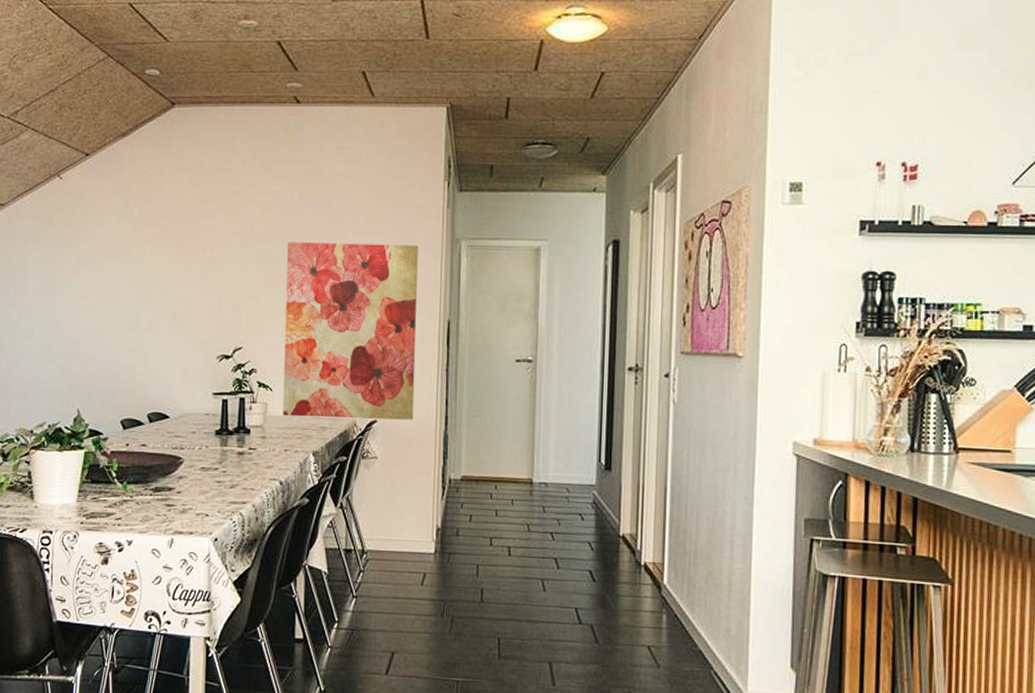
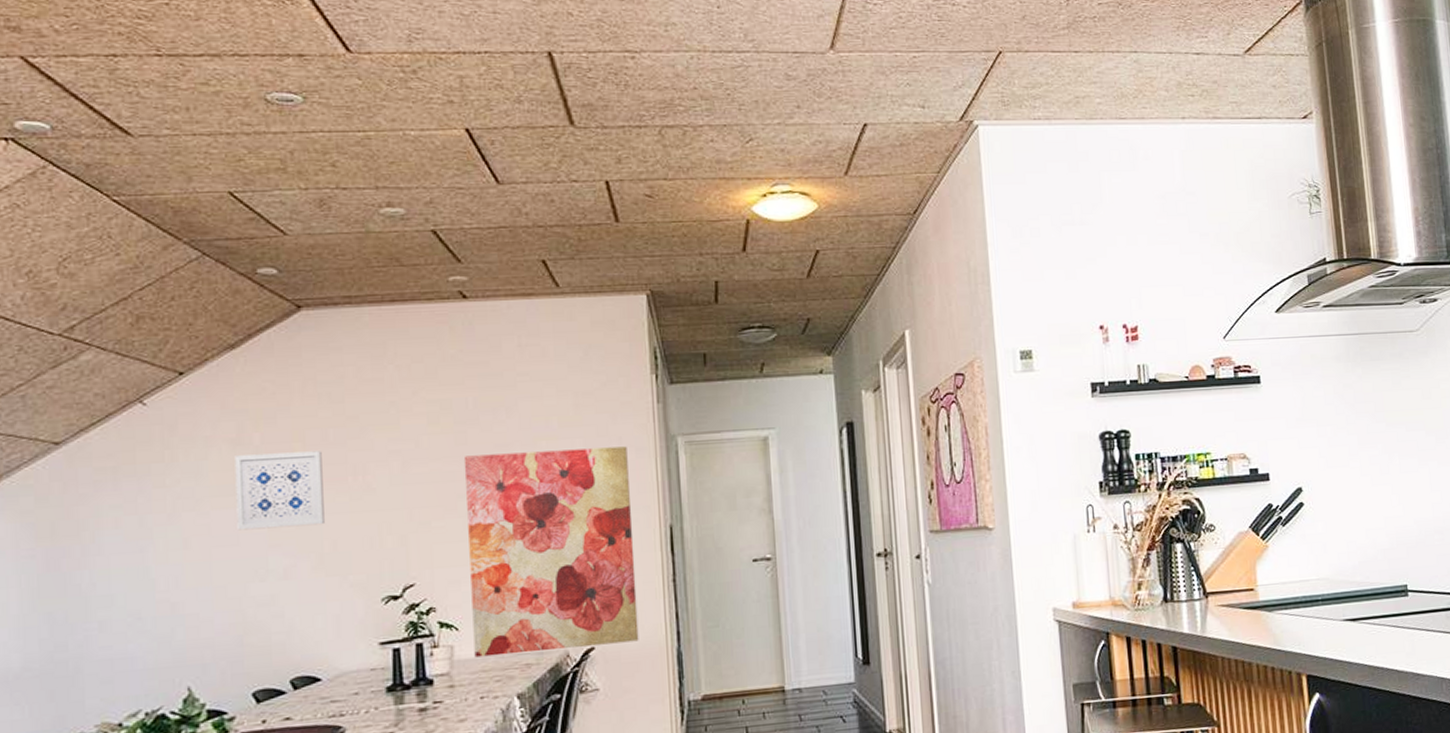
wall art: none [118,226,182,290] -> present [235,451,325,531]

